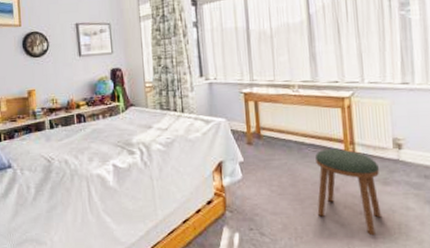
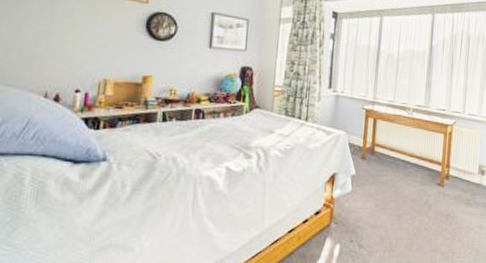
stool: present [315,148,381,236] -> none [411,169,465,251]

